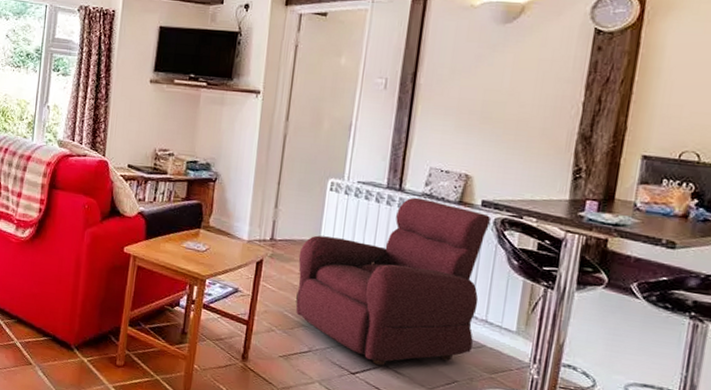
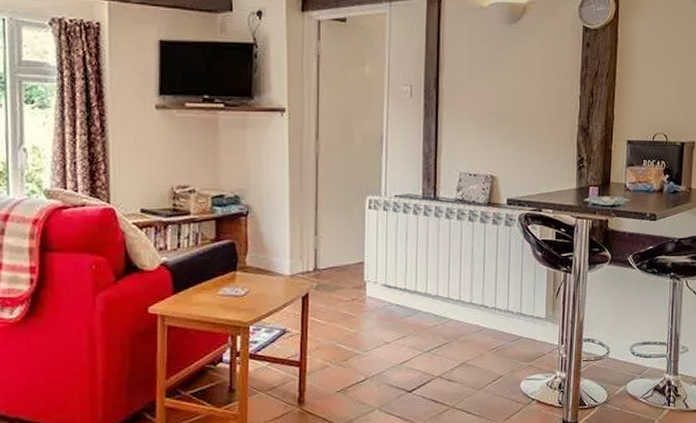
armchair: present [295,197,490,367] -> none [345,204,515,378]

